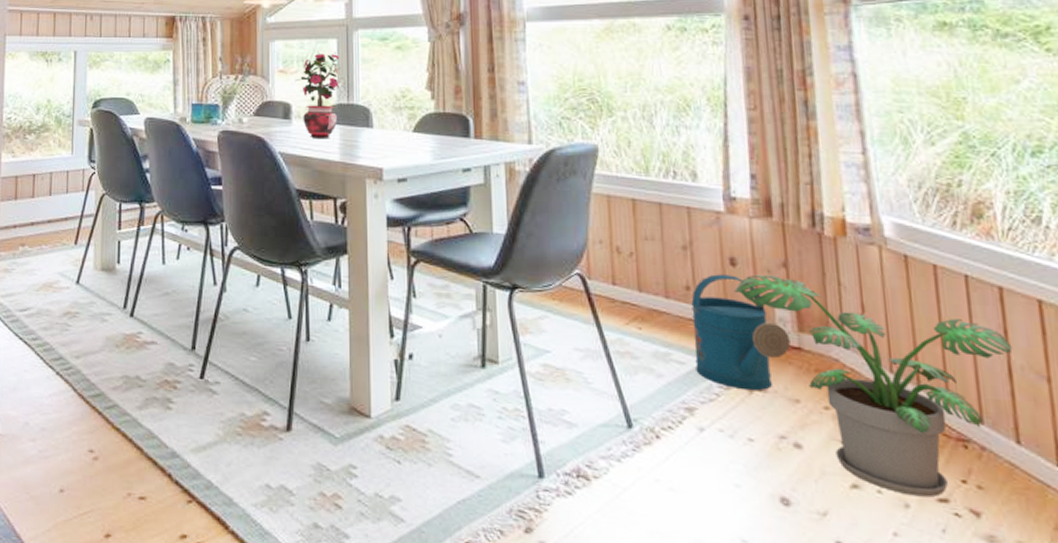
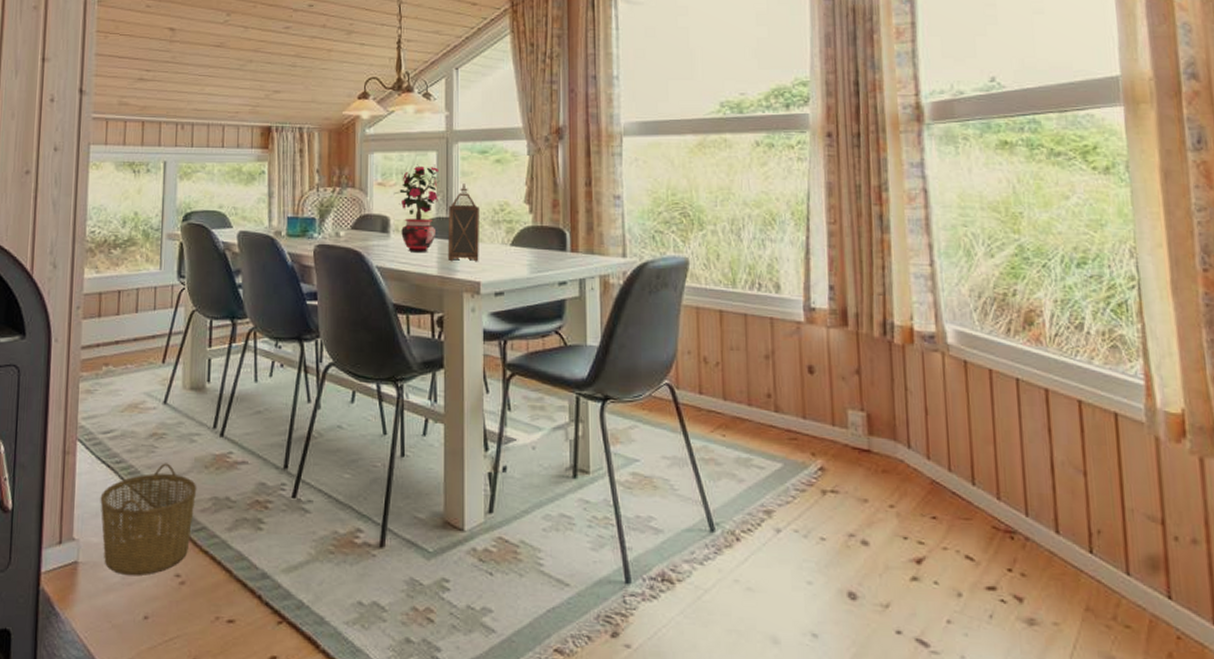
basket: none [18,341,109,449] -> present [100,463,197,575]
lantern: none [349,70,381,147] -> present [447,184,479,261]
watering can: present [691,274,791,390] -> none [772,382,861,491]
potted plant: present [734,274,1013,497] -> none [811,381,1055,586]

